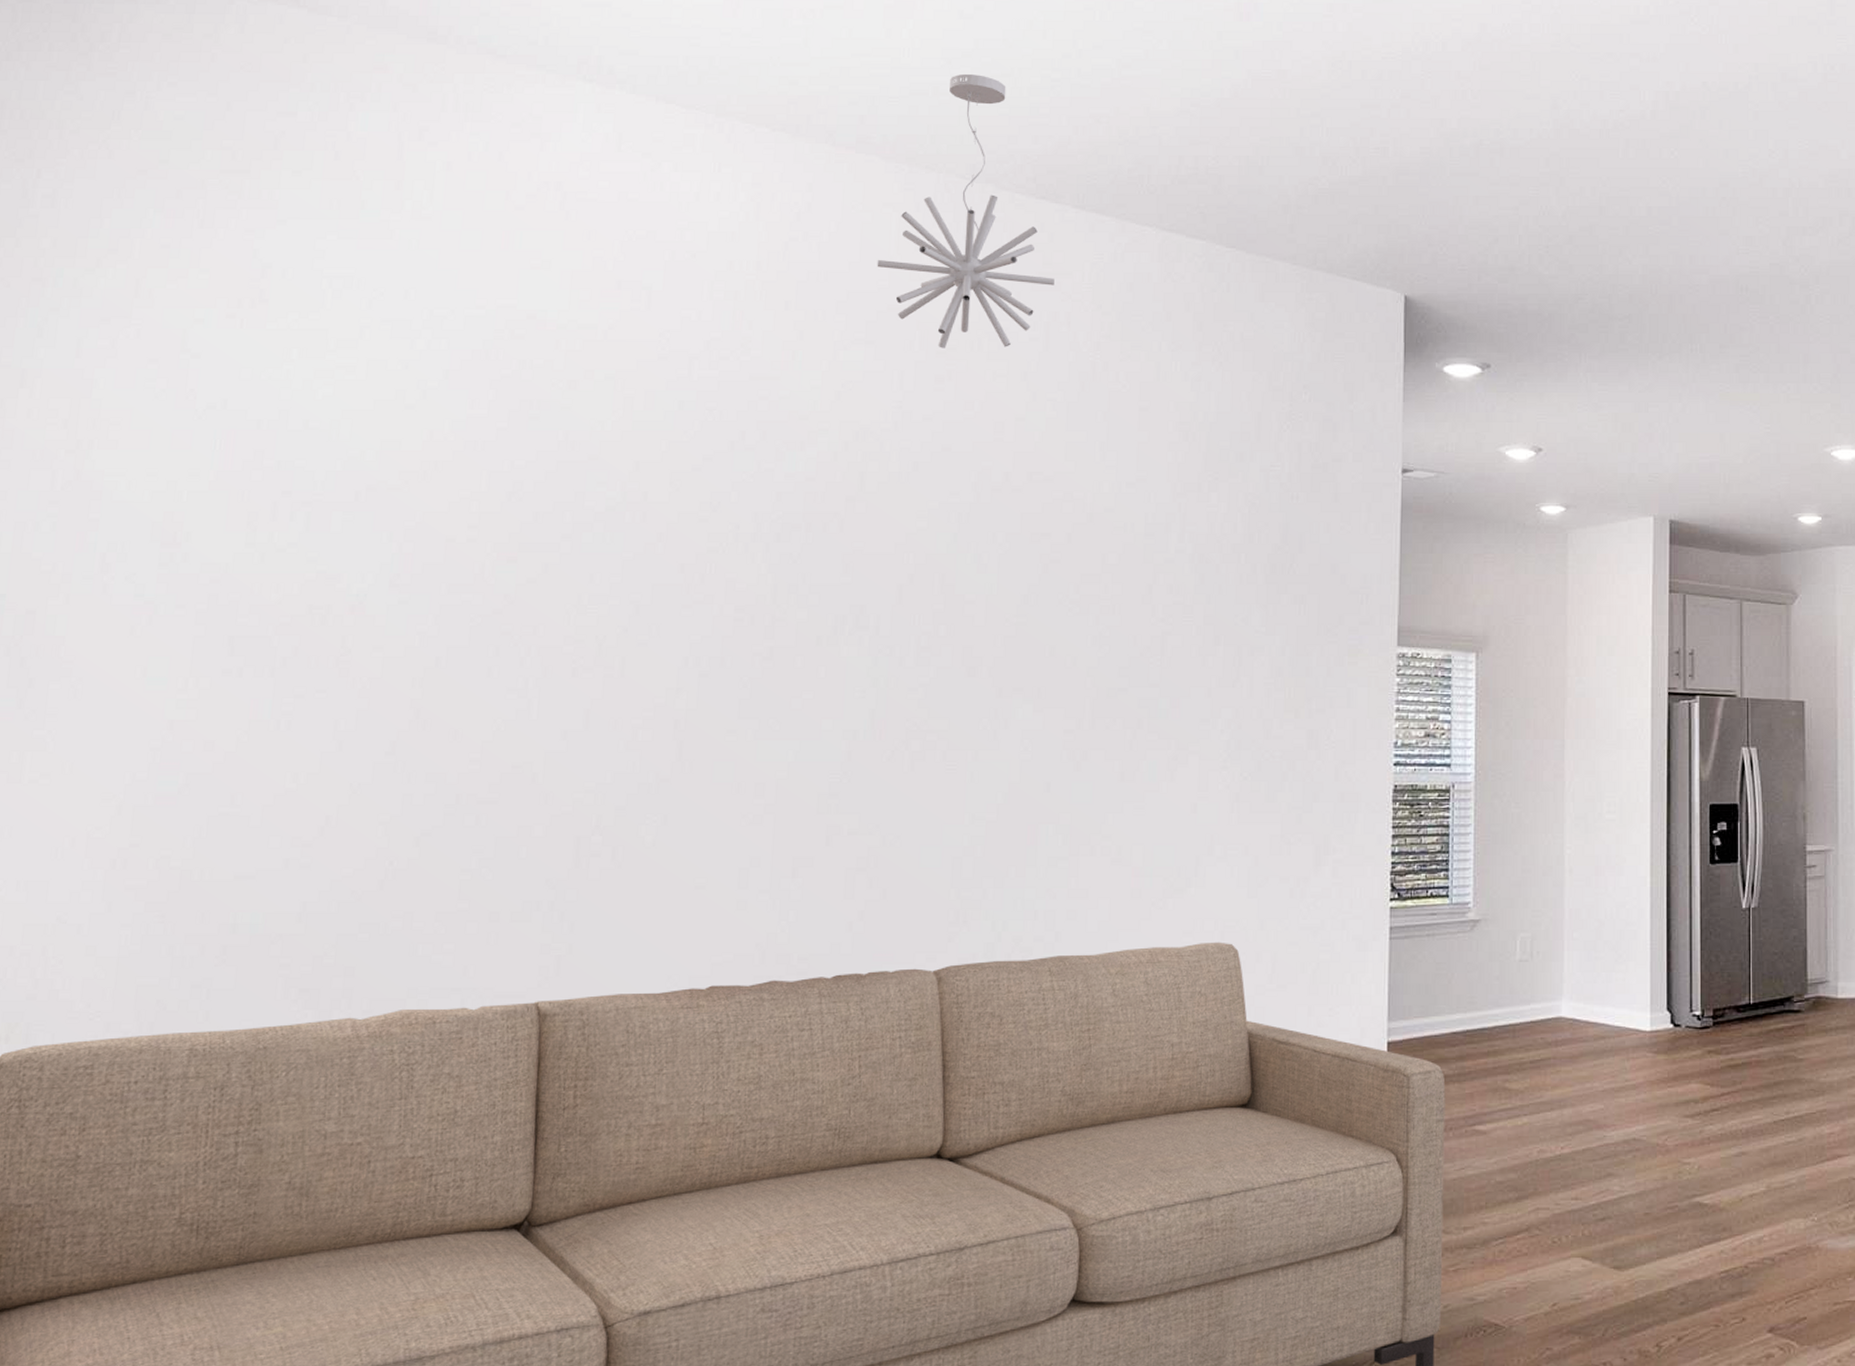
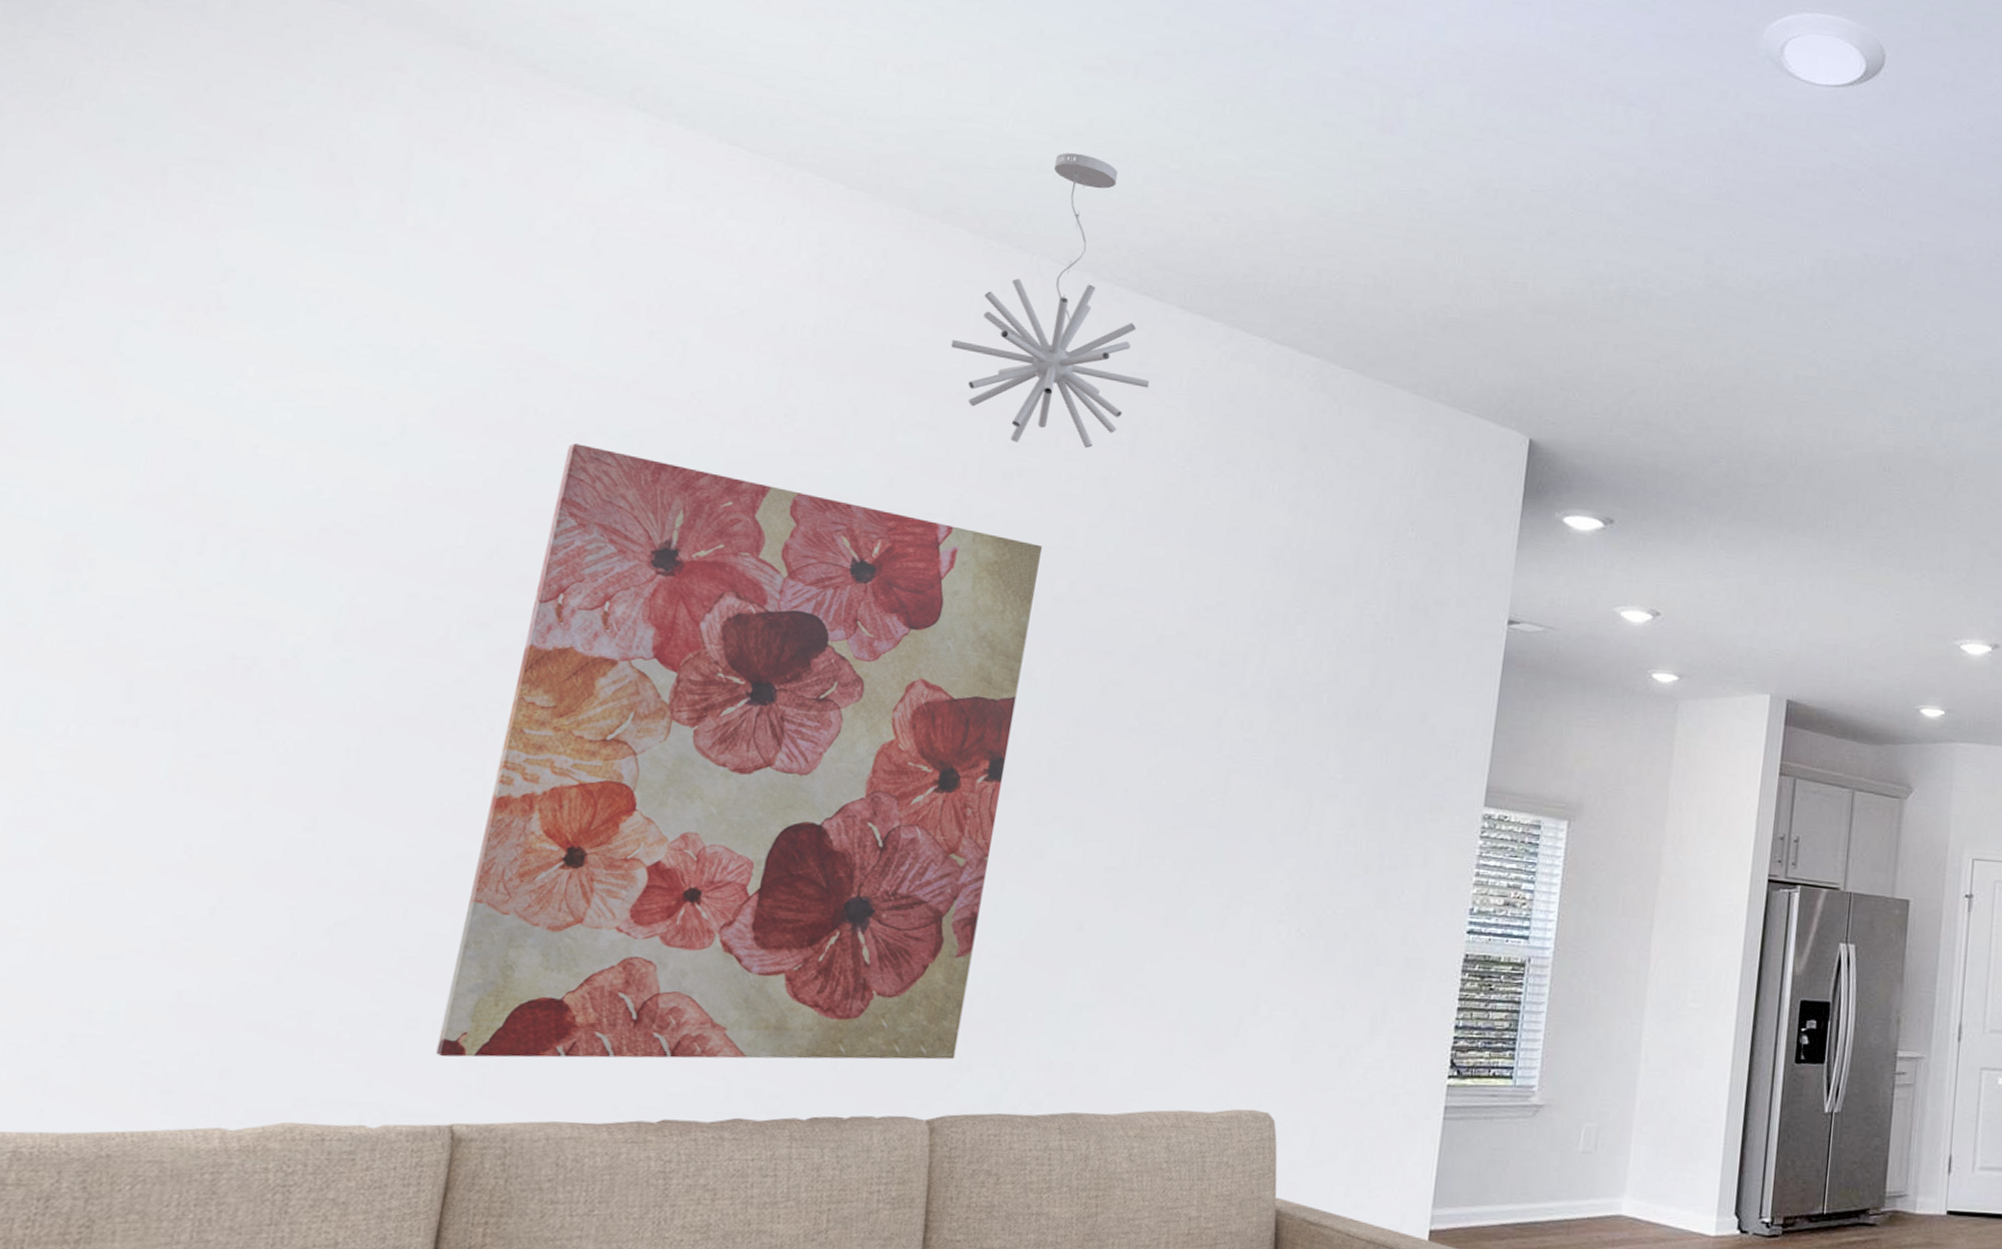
wall art: none [517,390,978,944] -> present [436,443,1043,1060]

